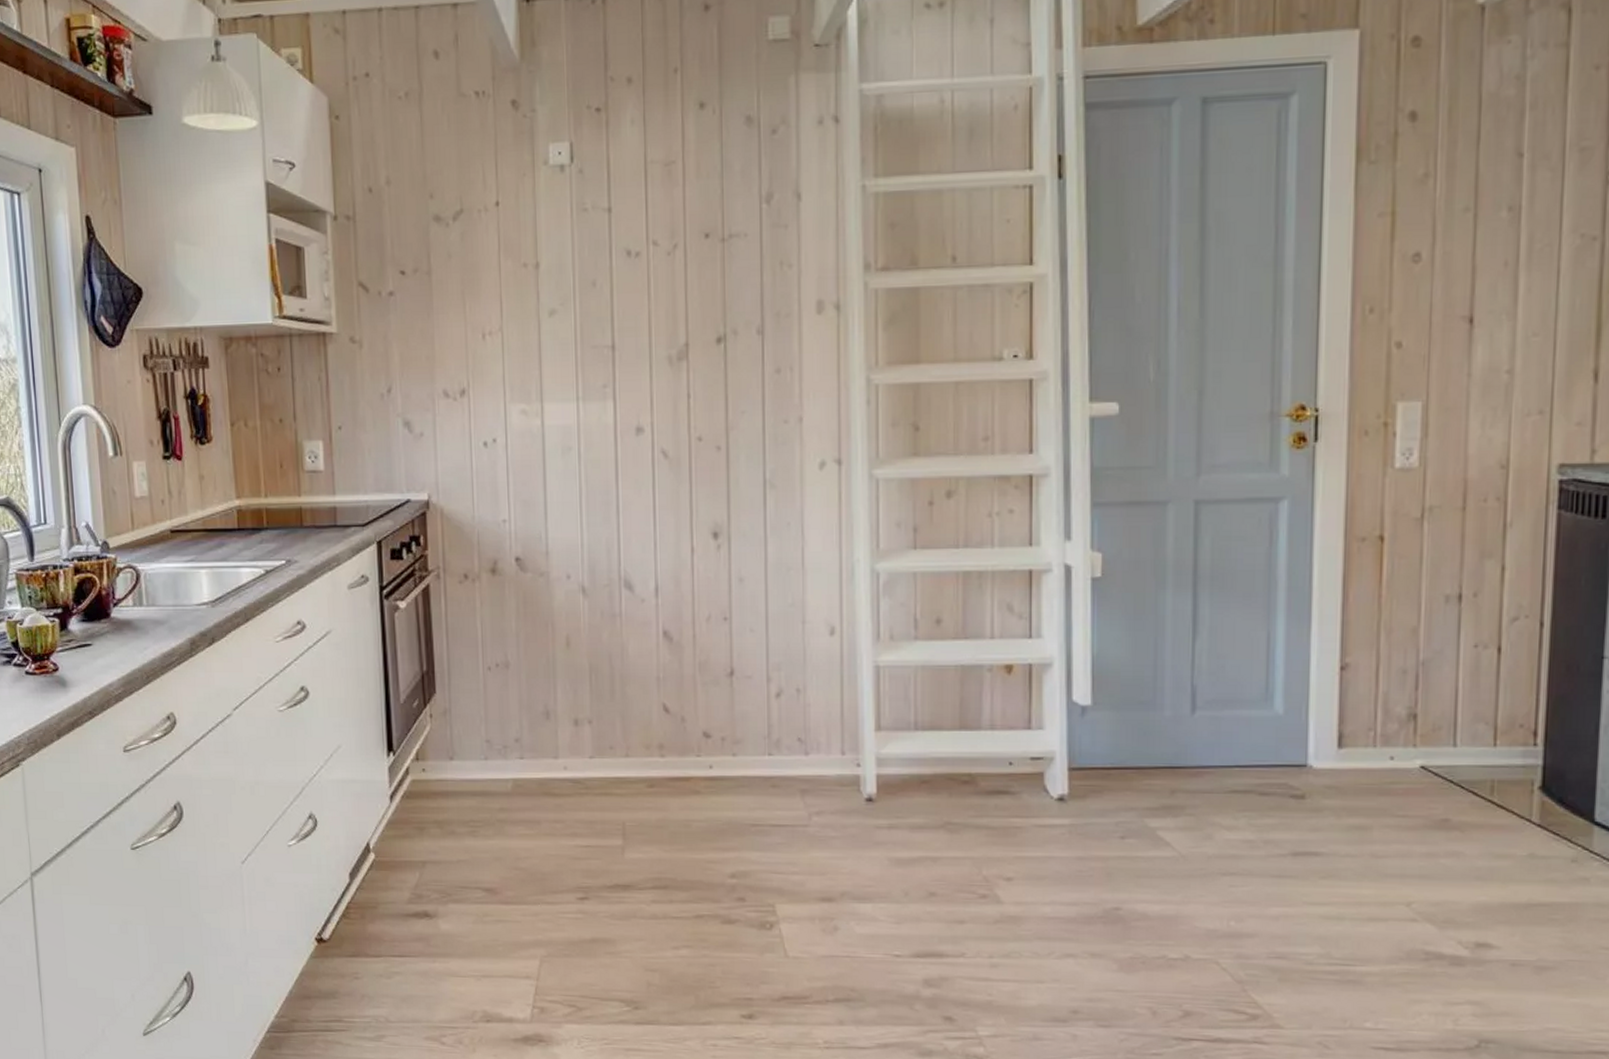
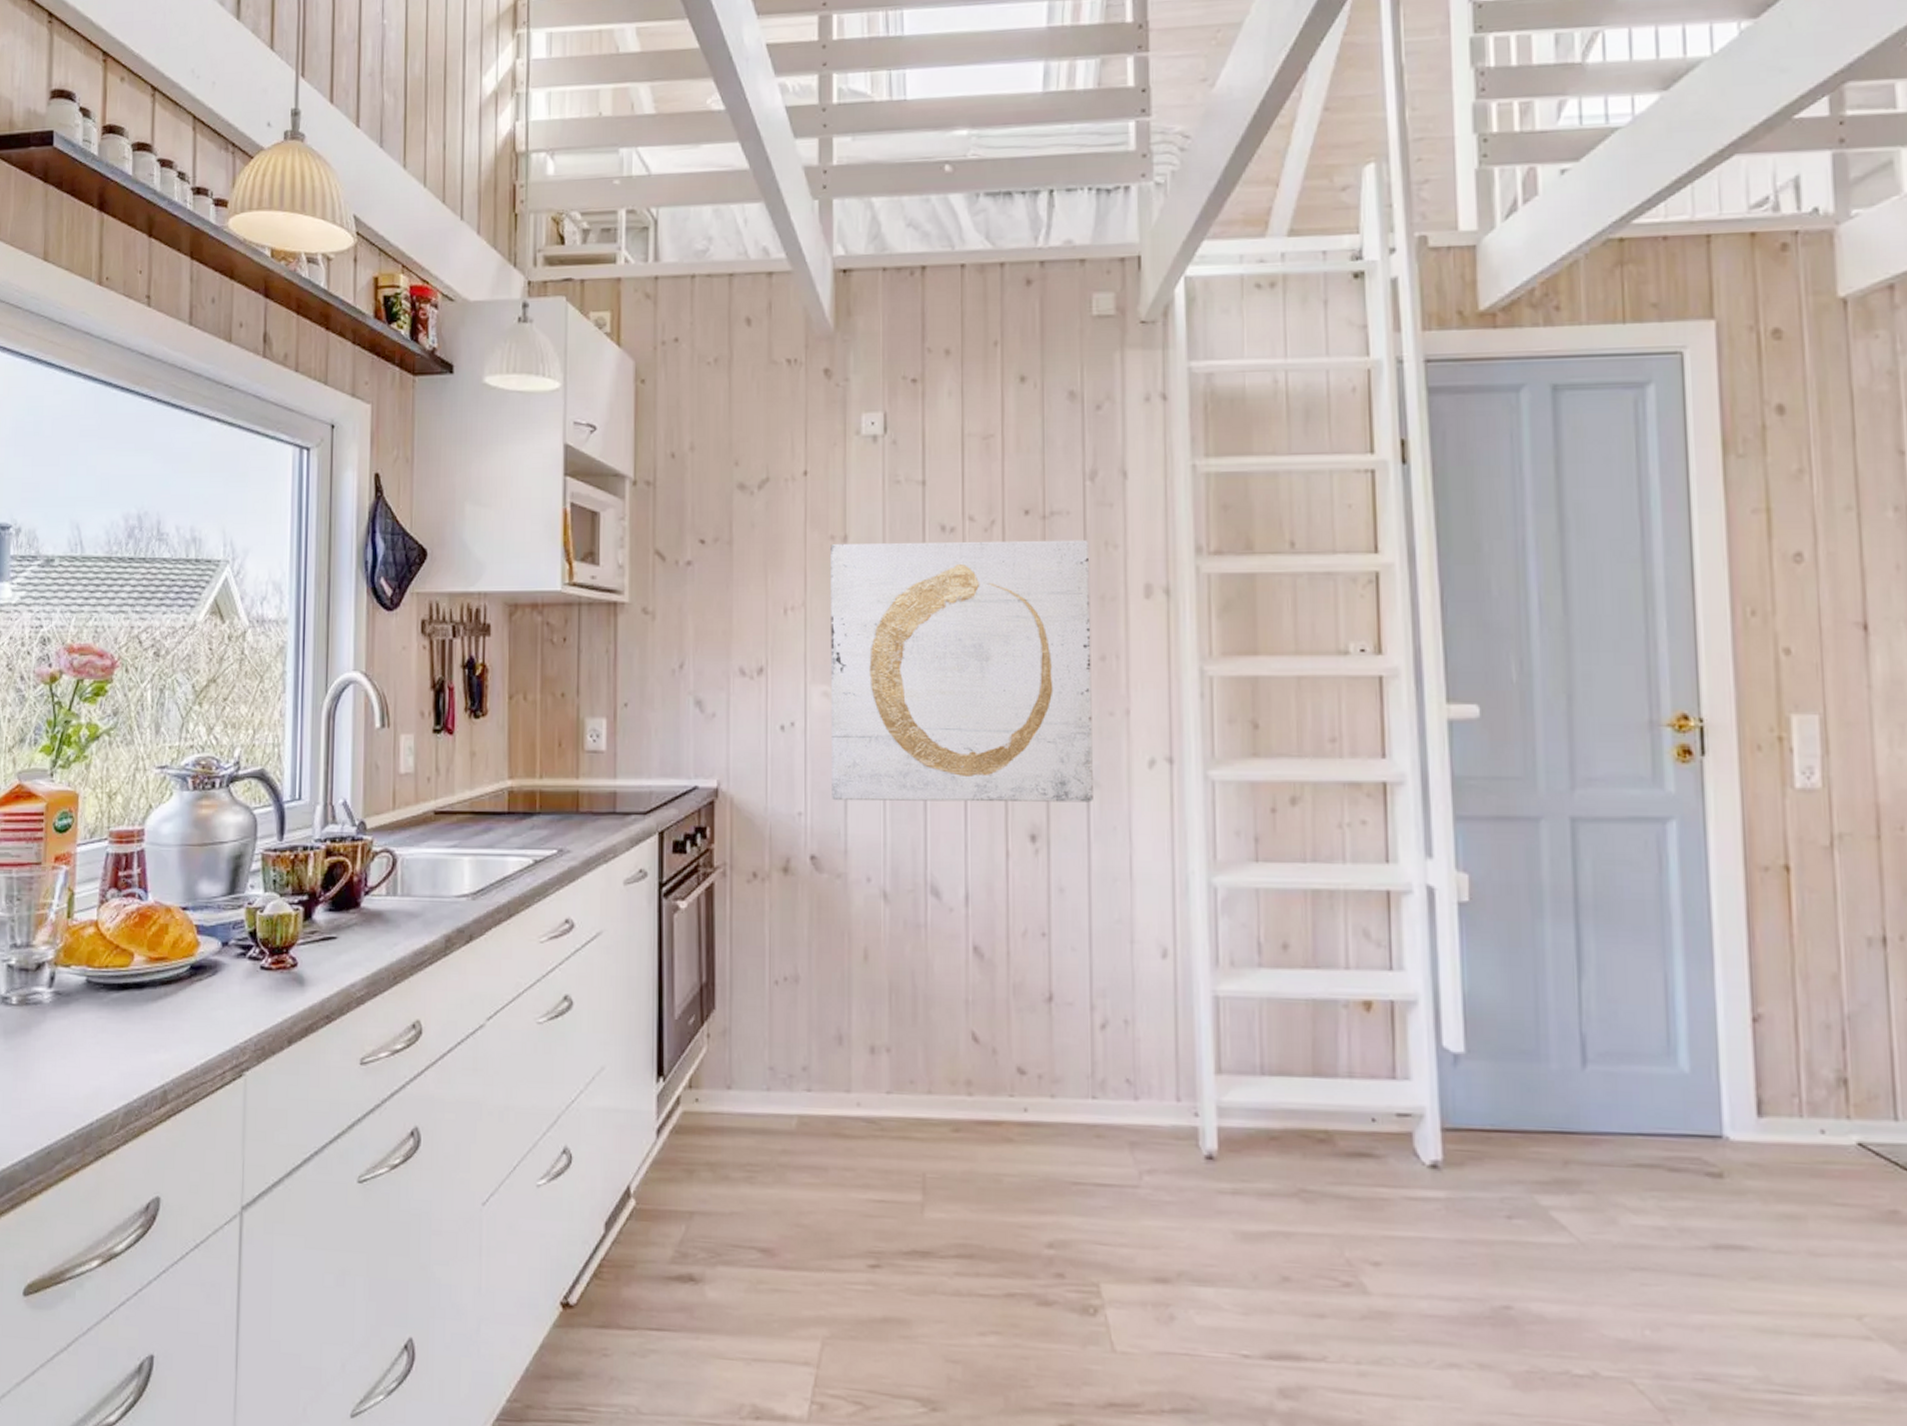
wall art: none [524,260,769,508] -> present [830,539,1093,803]

